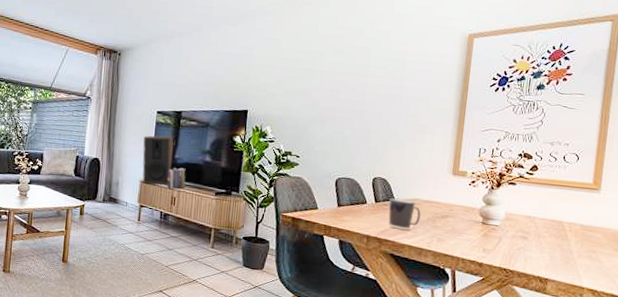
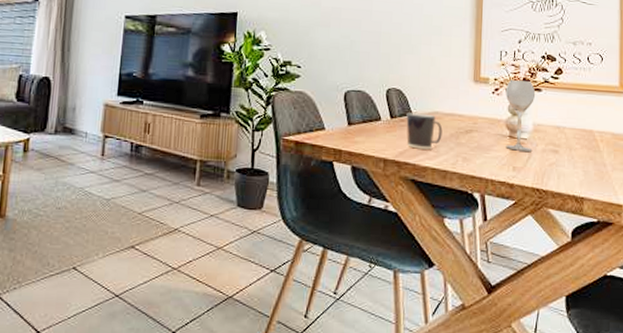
speaker: present [142,135,175,185] -> none [107,46,149,108]
books: present [167,168,186,189] -> none [139,85,163,112]
wineglass: none [478,174,510,237] -> present [505,80,536,152]

